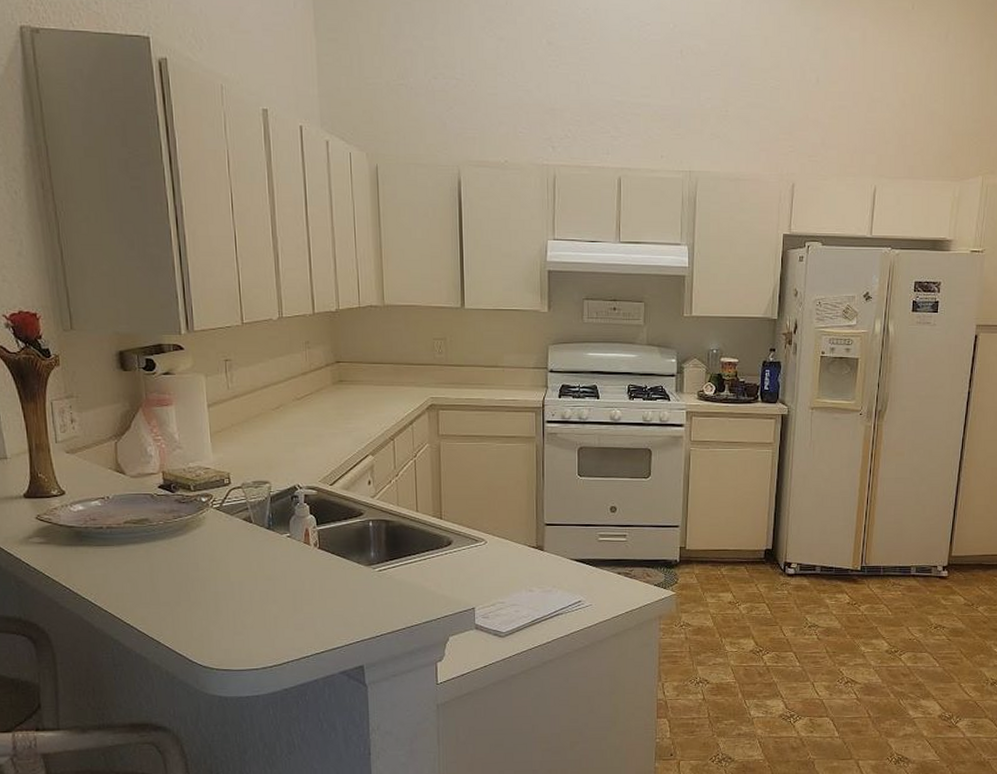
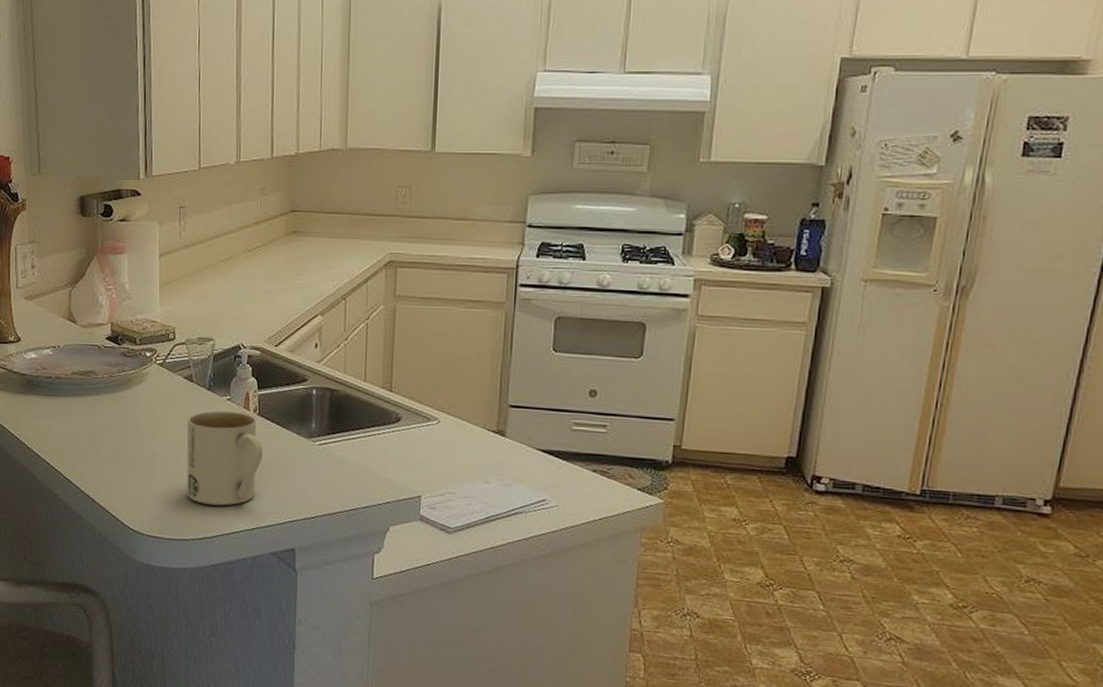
mug: none [248,547,327,635] -> present [186,410,264,506]

